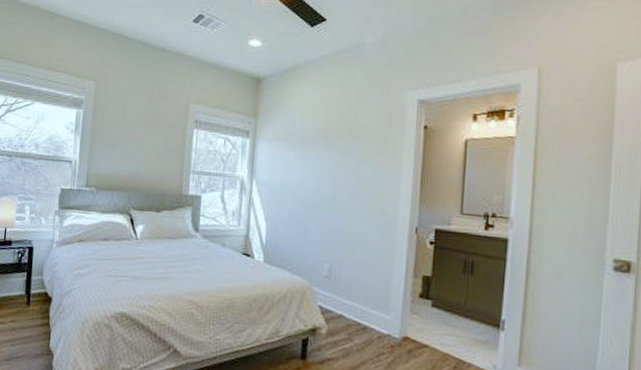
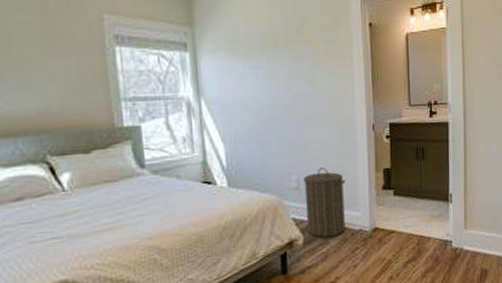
laundry hamper: none [332,261,379,335] -> present [304,167,346,238]

